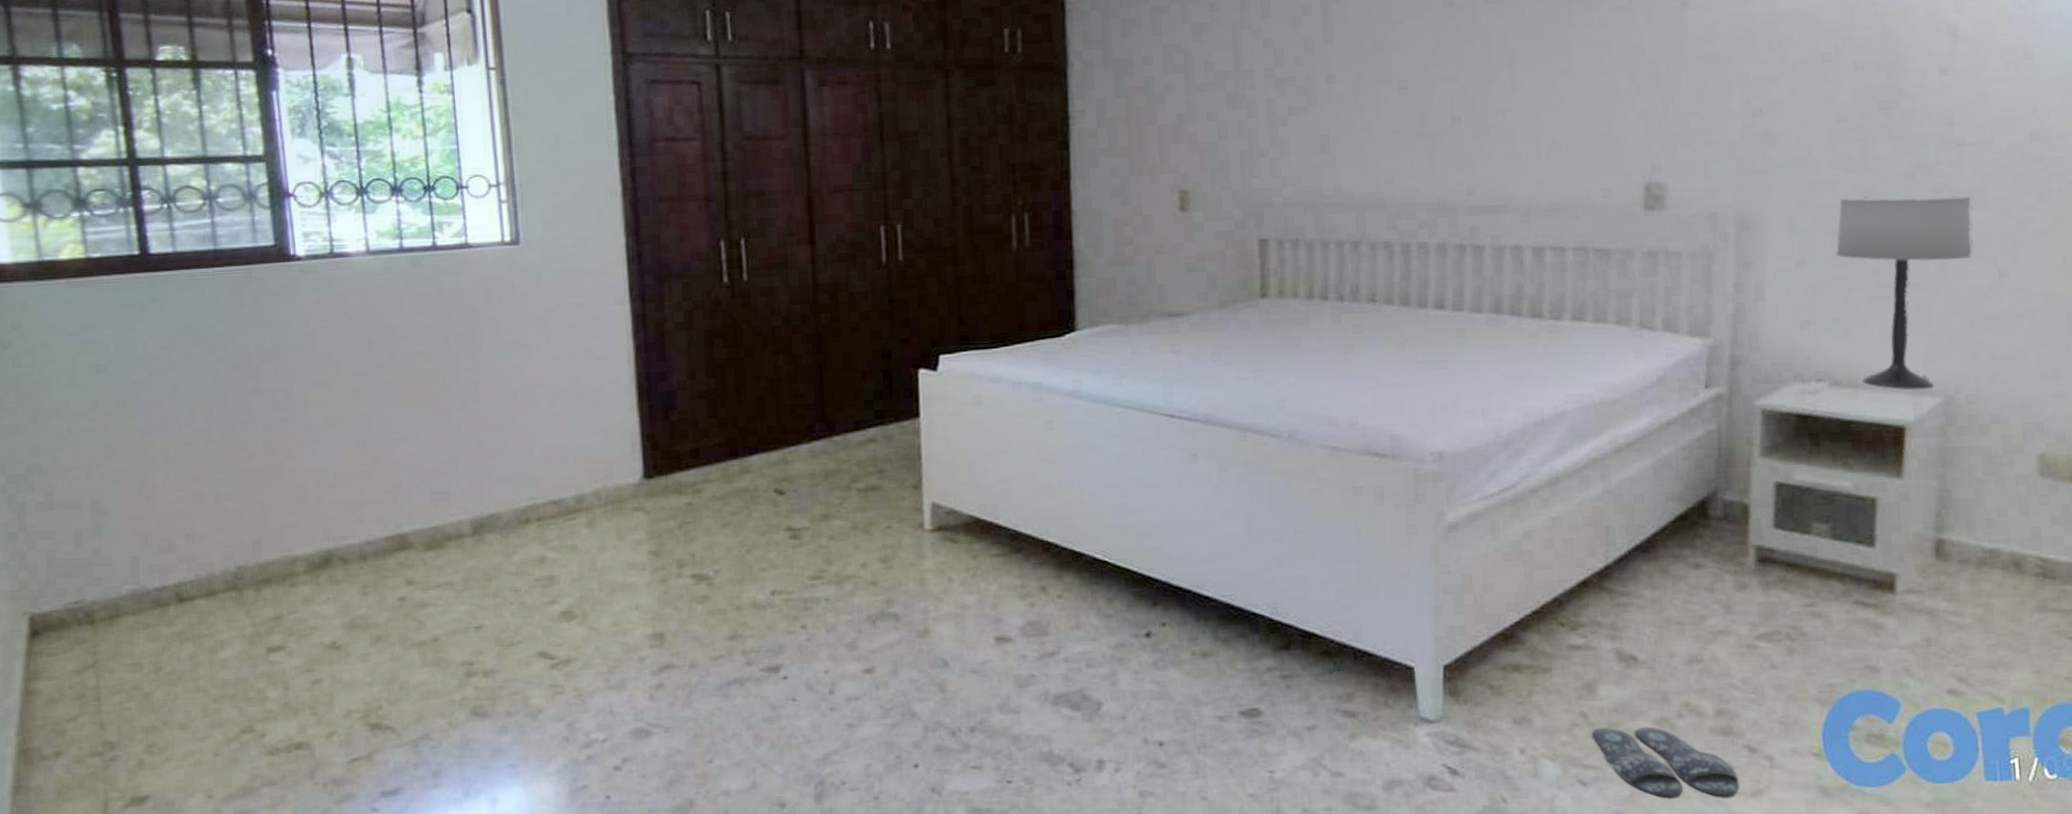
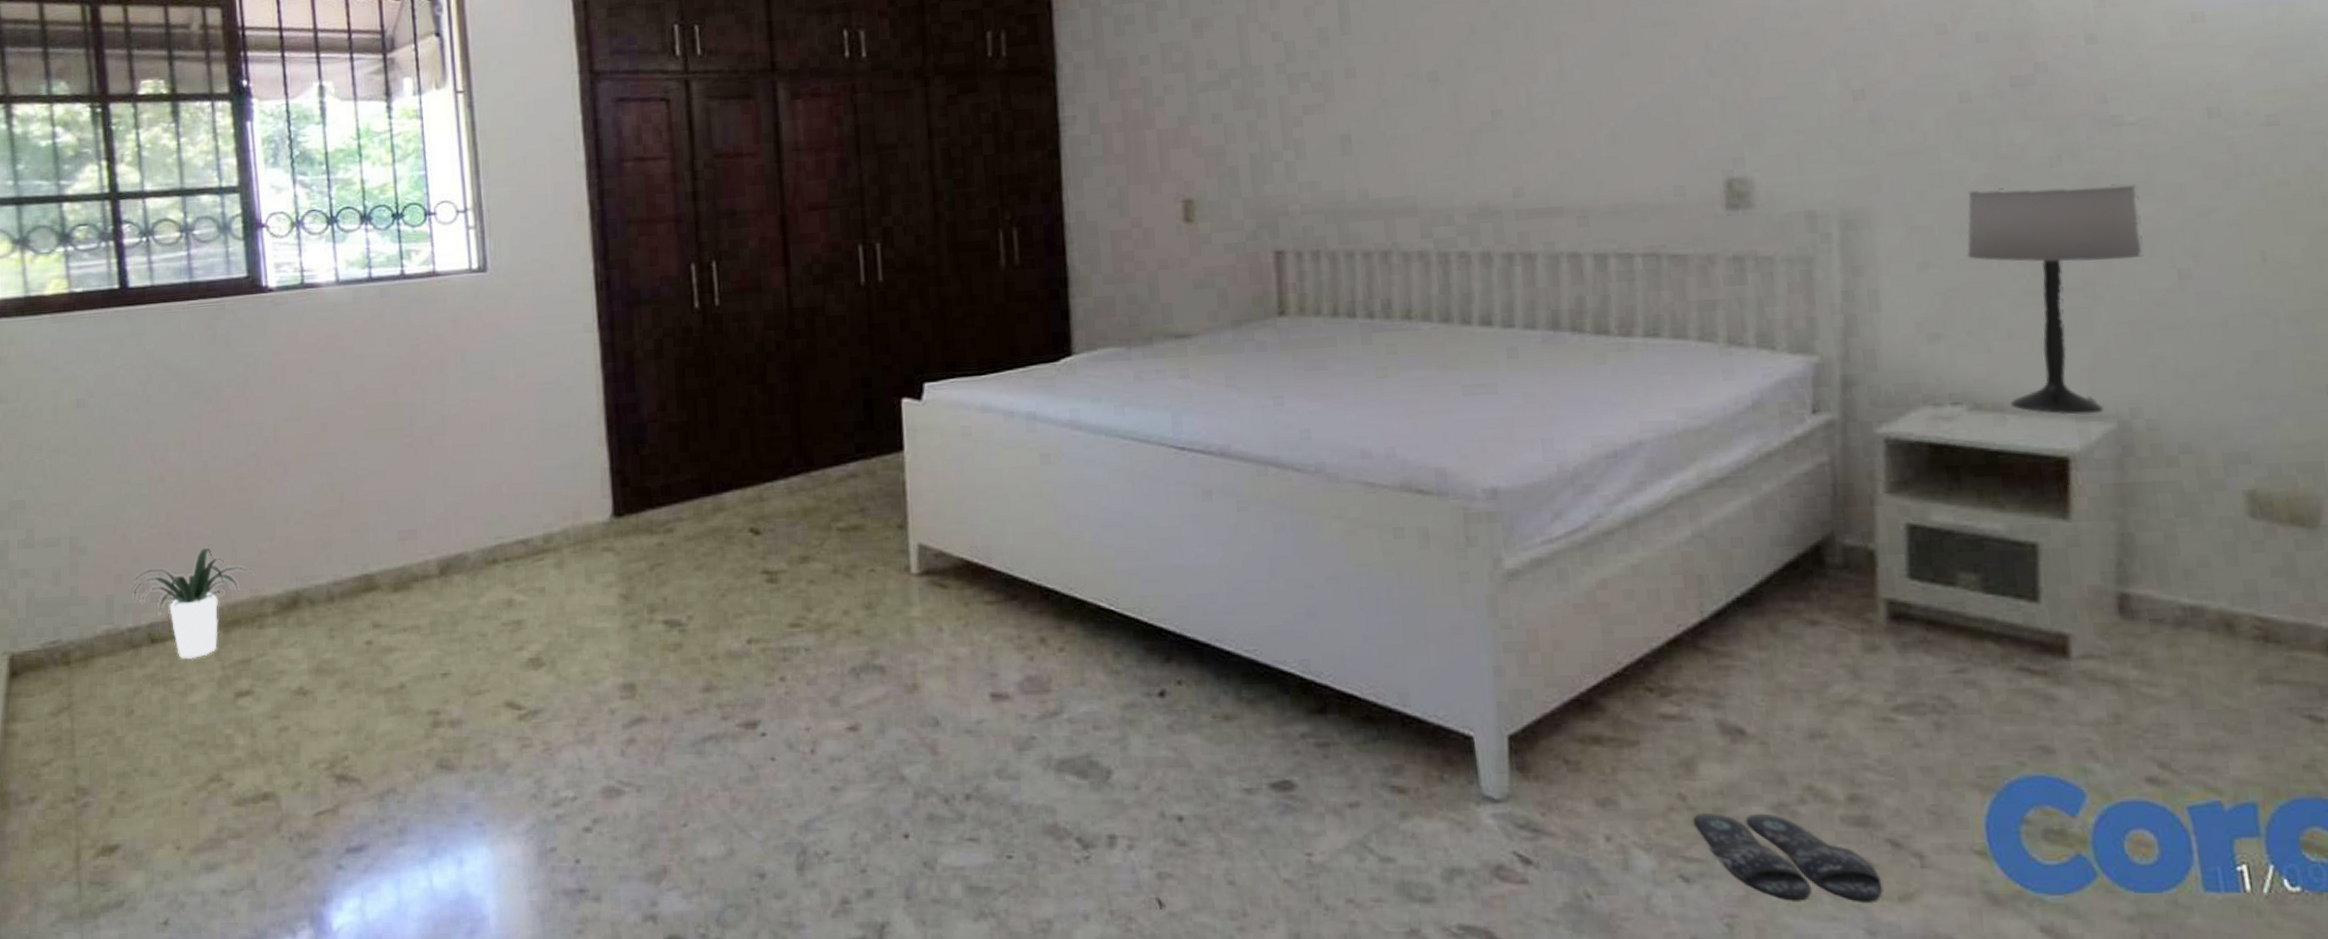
potted plant: none [158,510,285,617] -> present [132,548,254,659]

